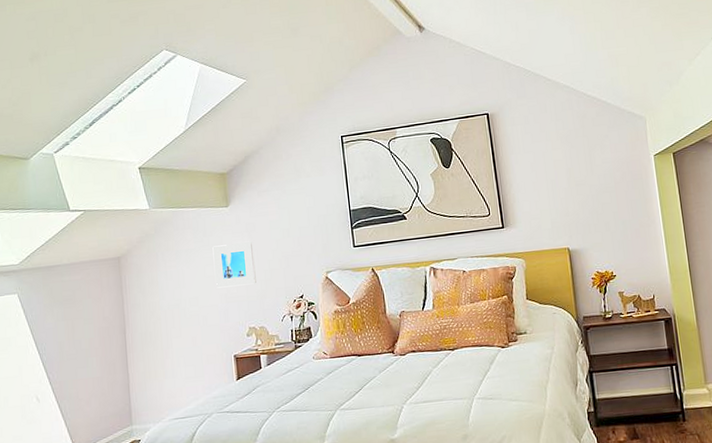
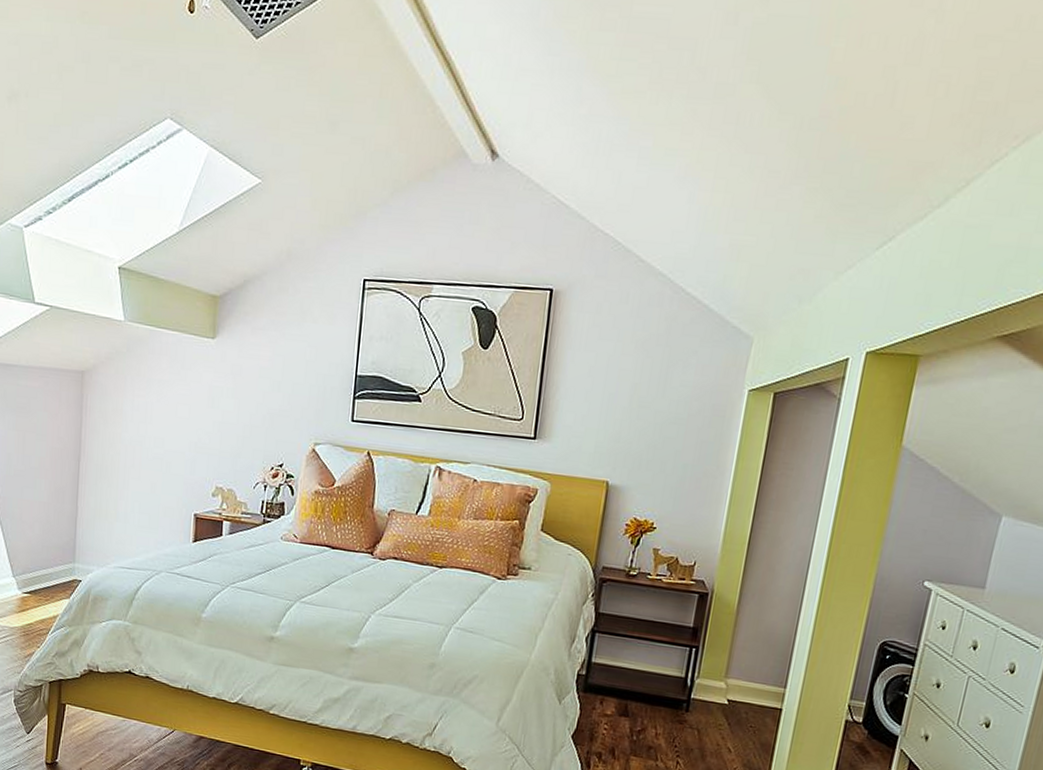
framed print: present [212,242,256,288] -> none [187,383,235,438]

